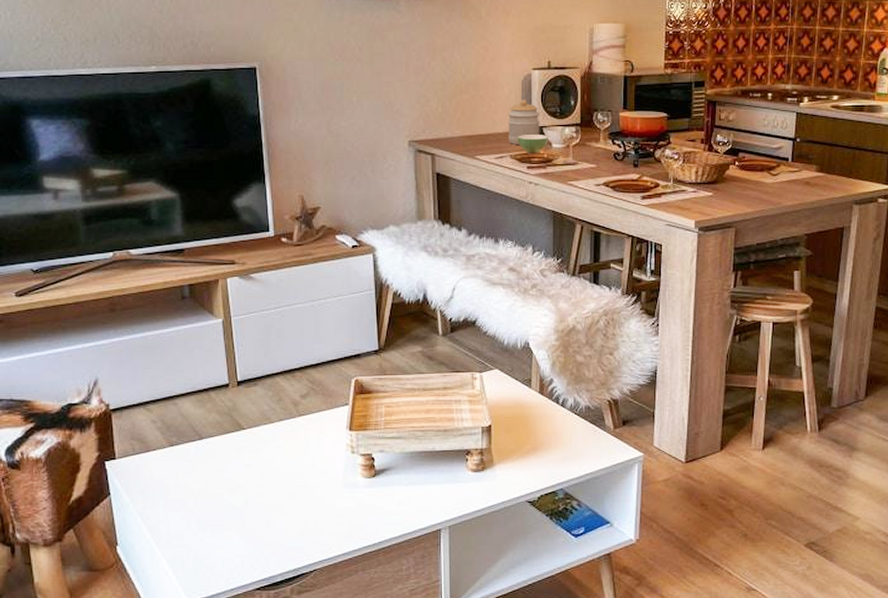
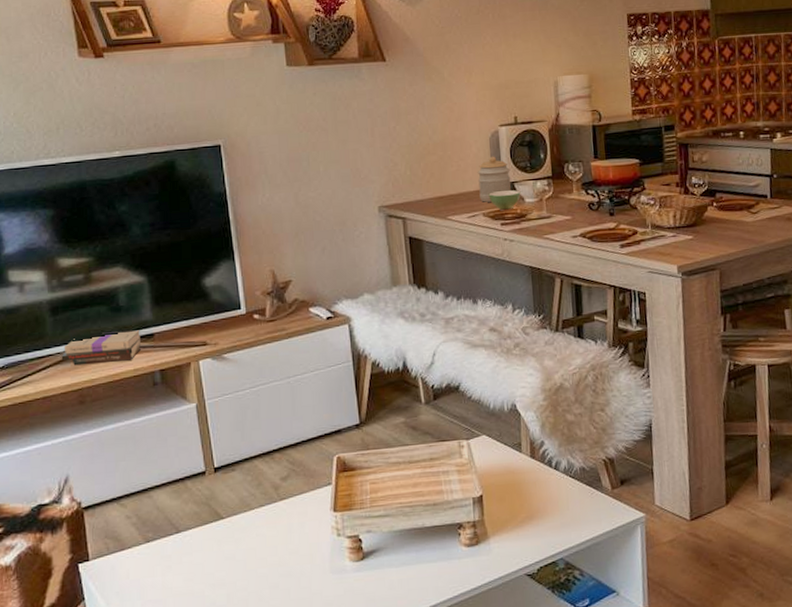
books: none [93,244,171,274] -> present [61,330,141,366]

